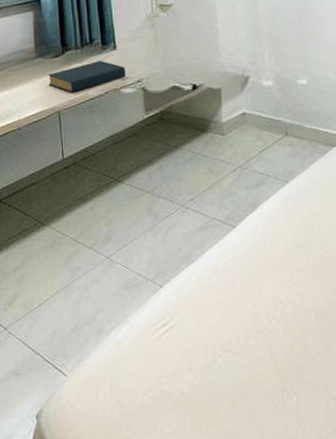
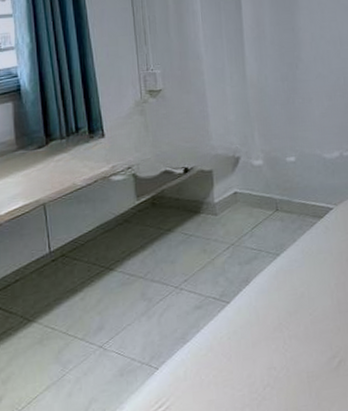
hardback book: present [47,60,126,93] -> none [30,148,116,184]

